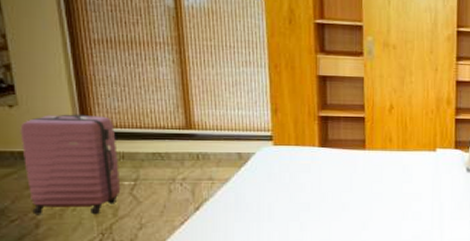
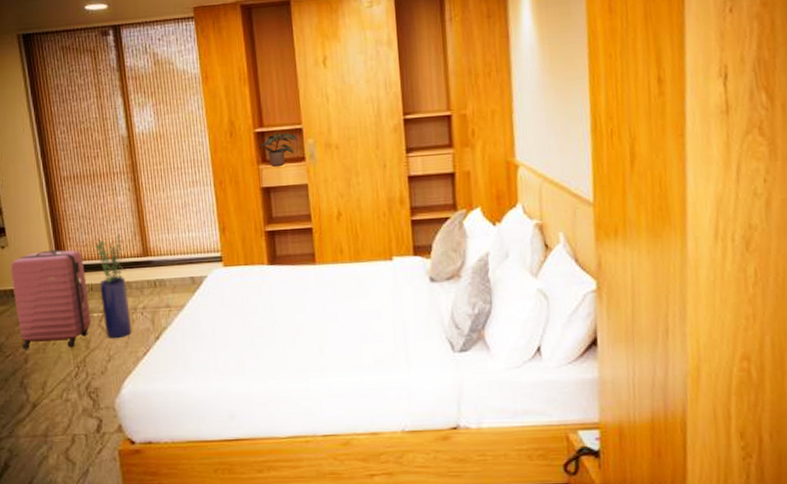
vase: none [130,104,169,207] -> present [95,234,132,338]
potted plant: none [319,25,358,59] -> present [259,132,298,168]

